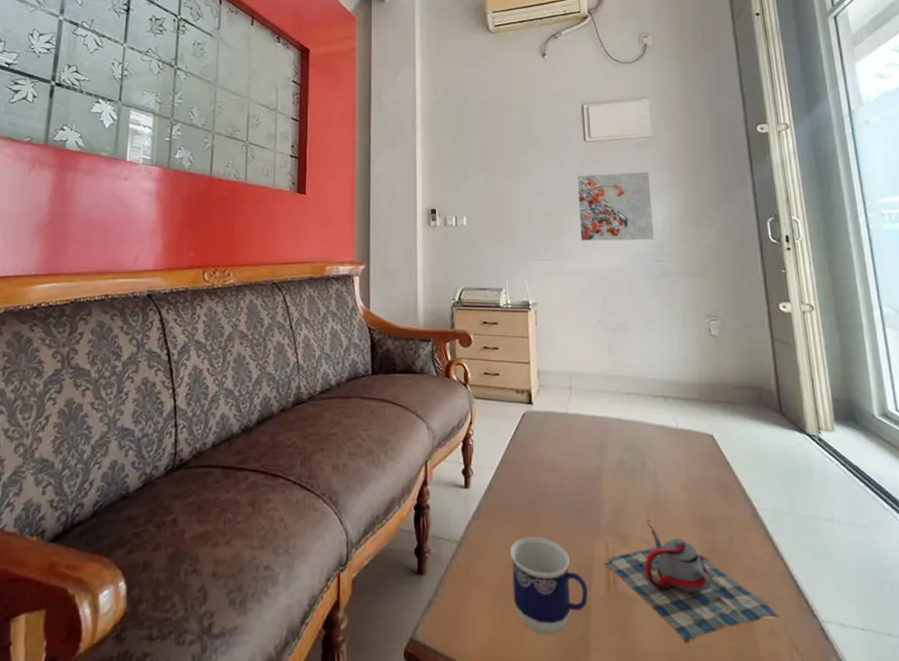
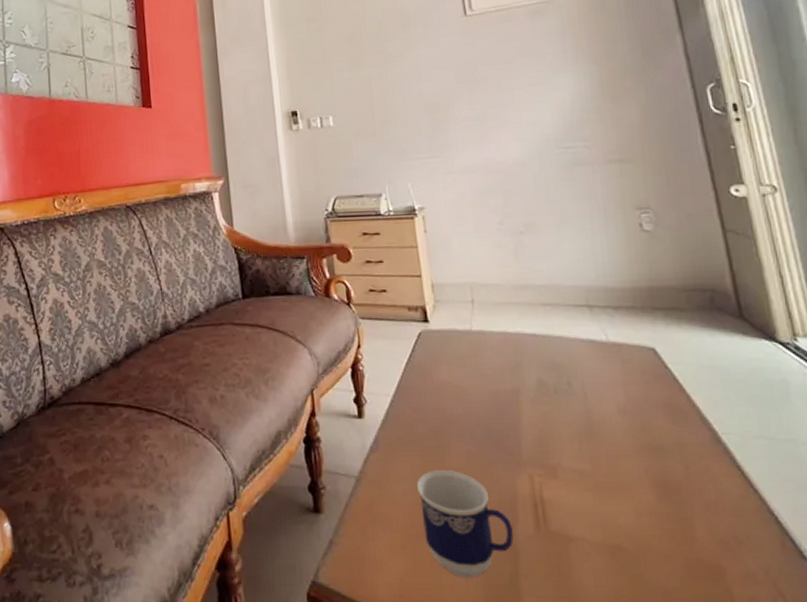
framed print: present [576,171,655,242] -> none [459,43,562,133]
teapot: present [603,520,779,644] -> none [529,448,757,589]

